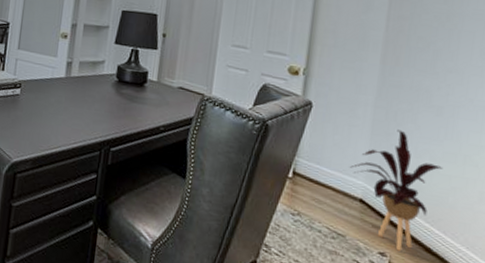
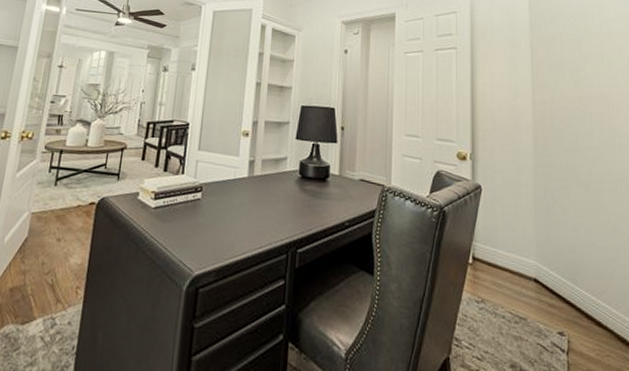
house plant: present [350,129,443,251] -> none [522,206,599,329]

